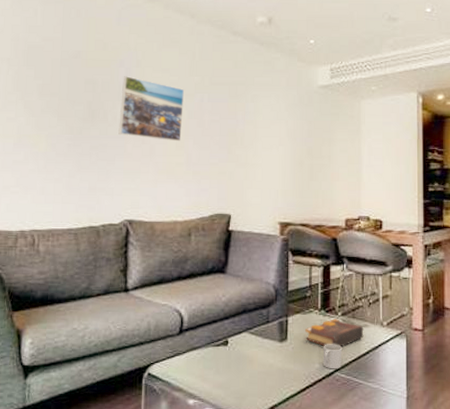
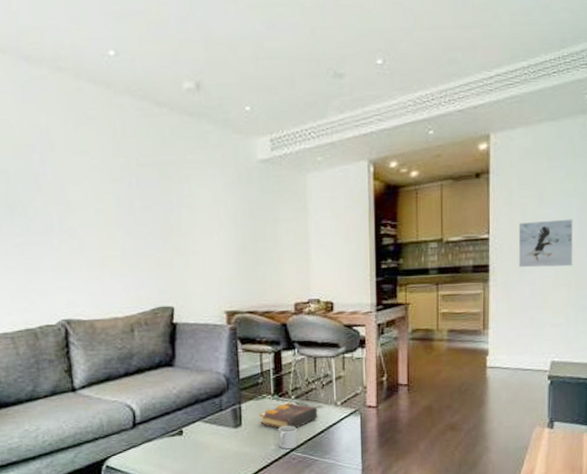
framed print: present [118,76,184,142] -> none [38,163,112,233]

